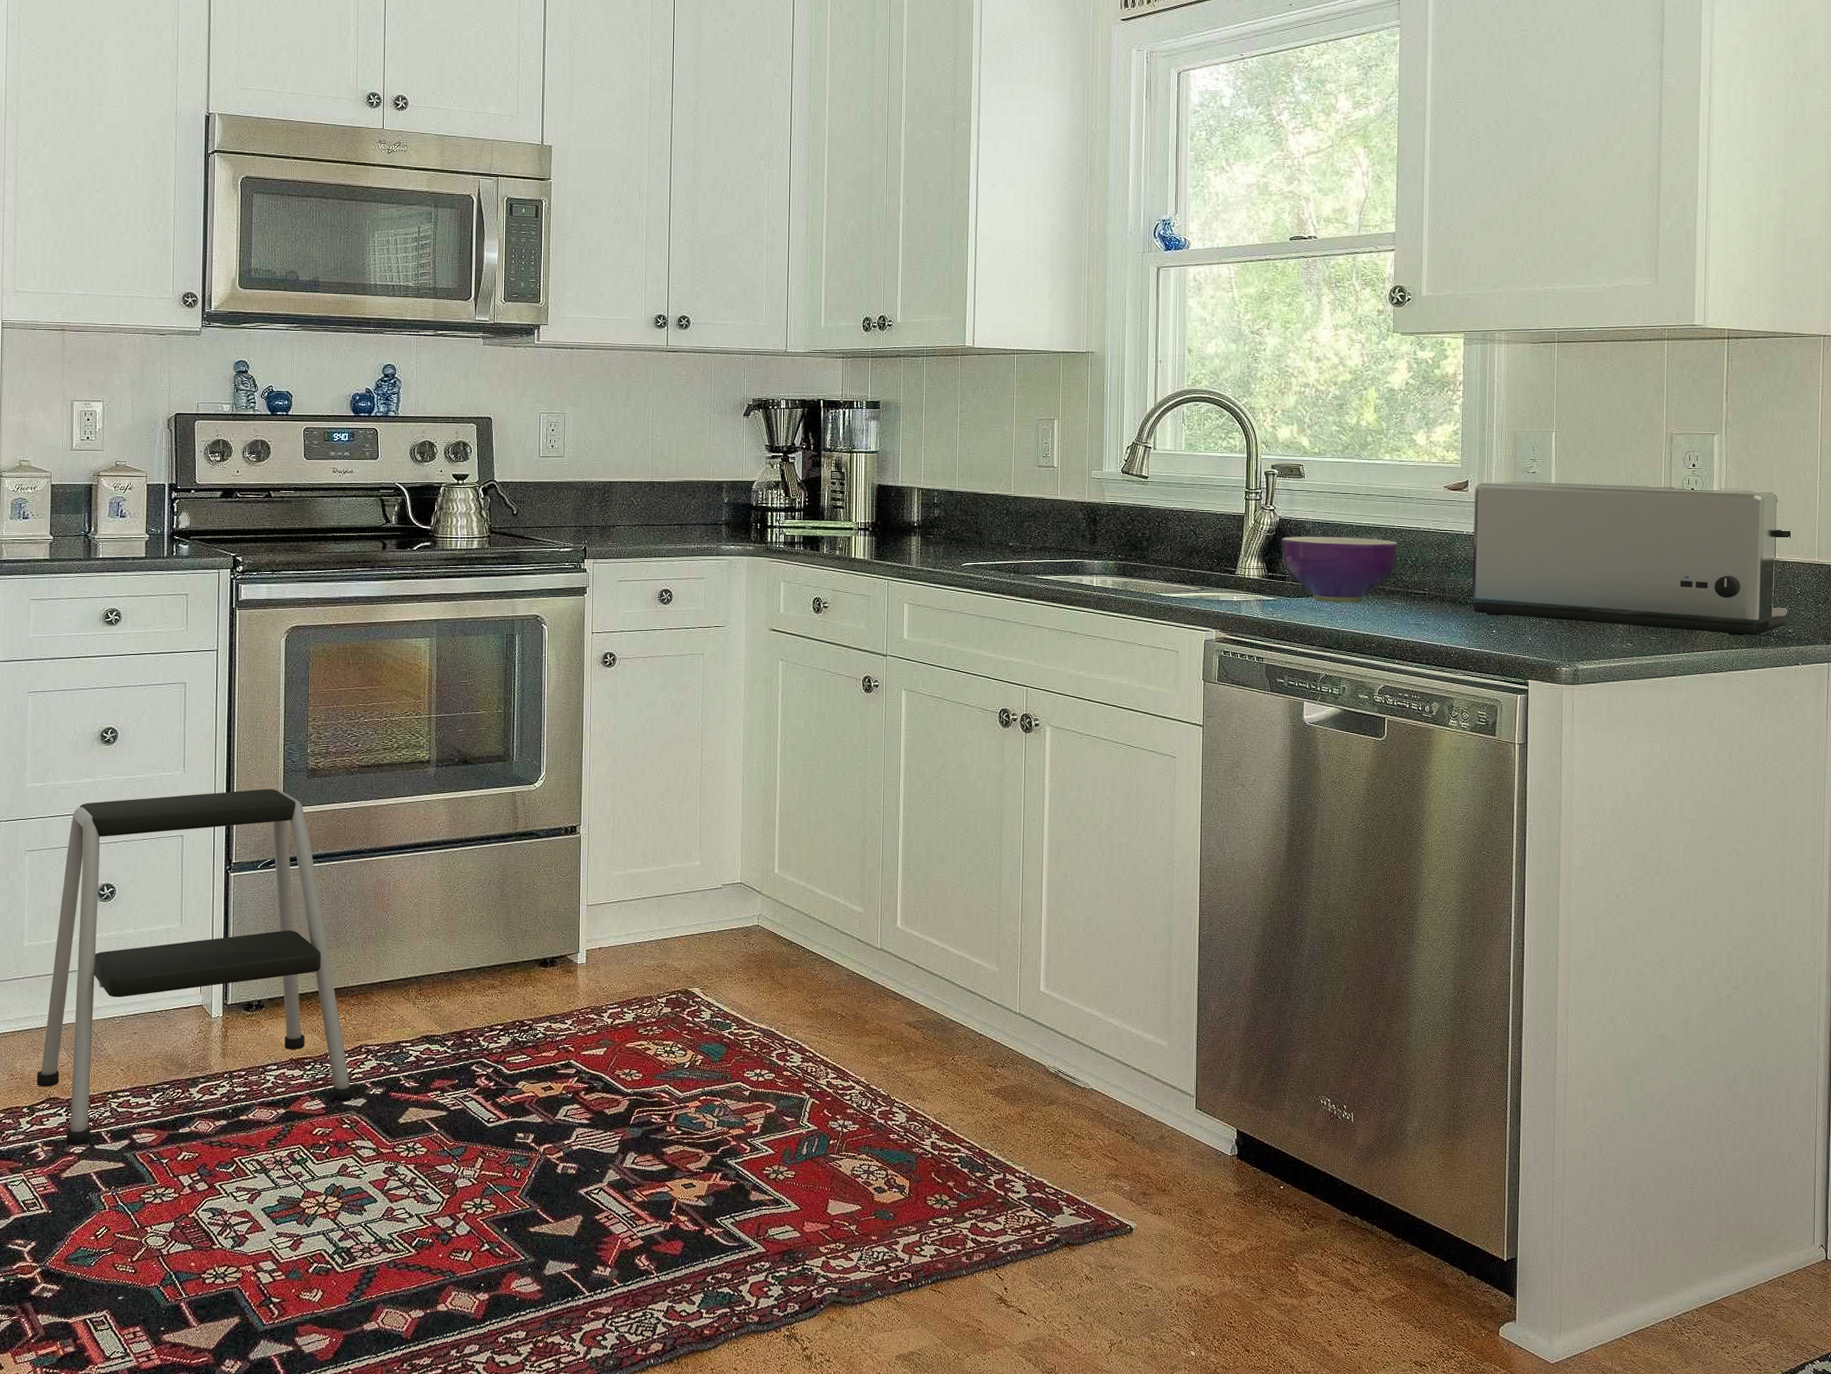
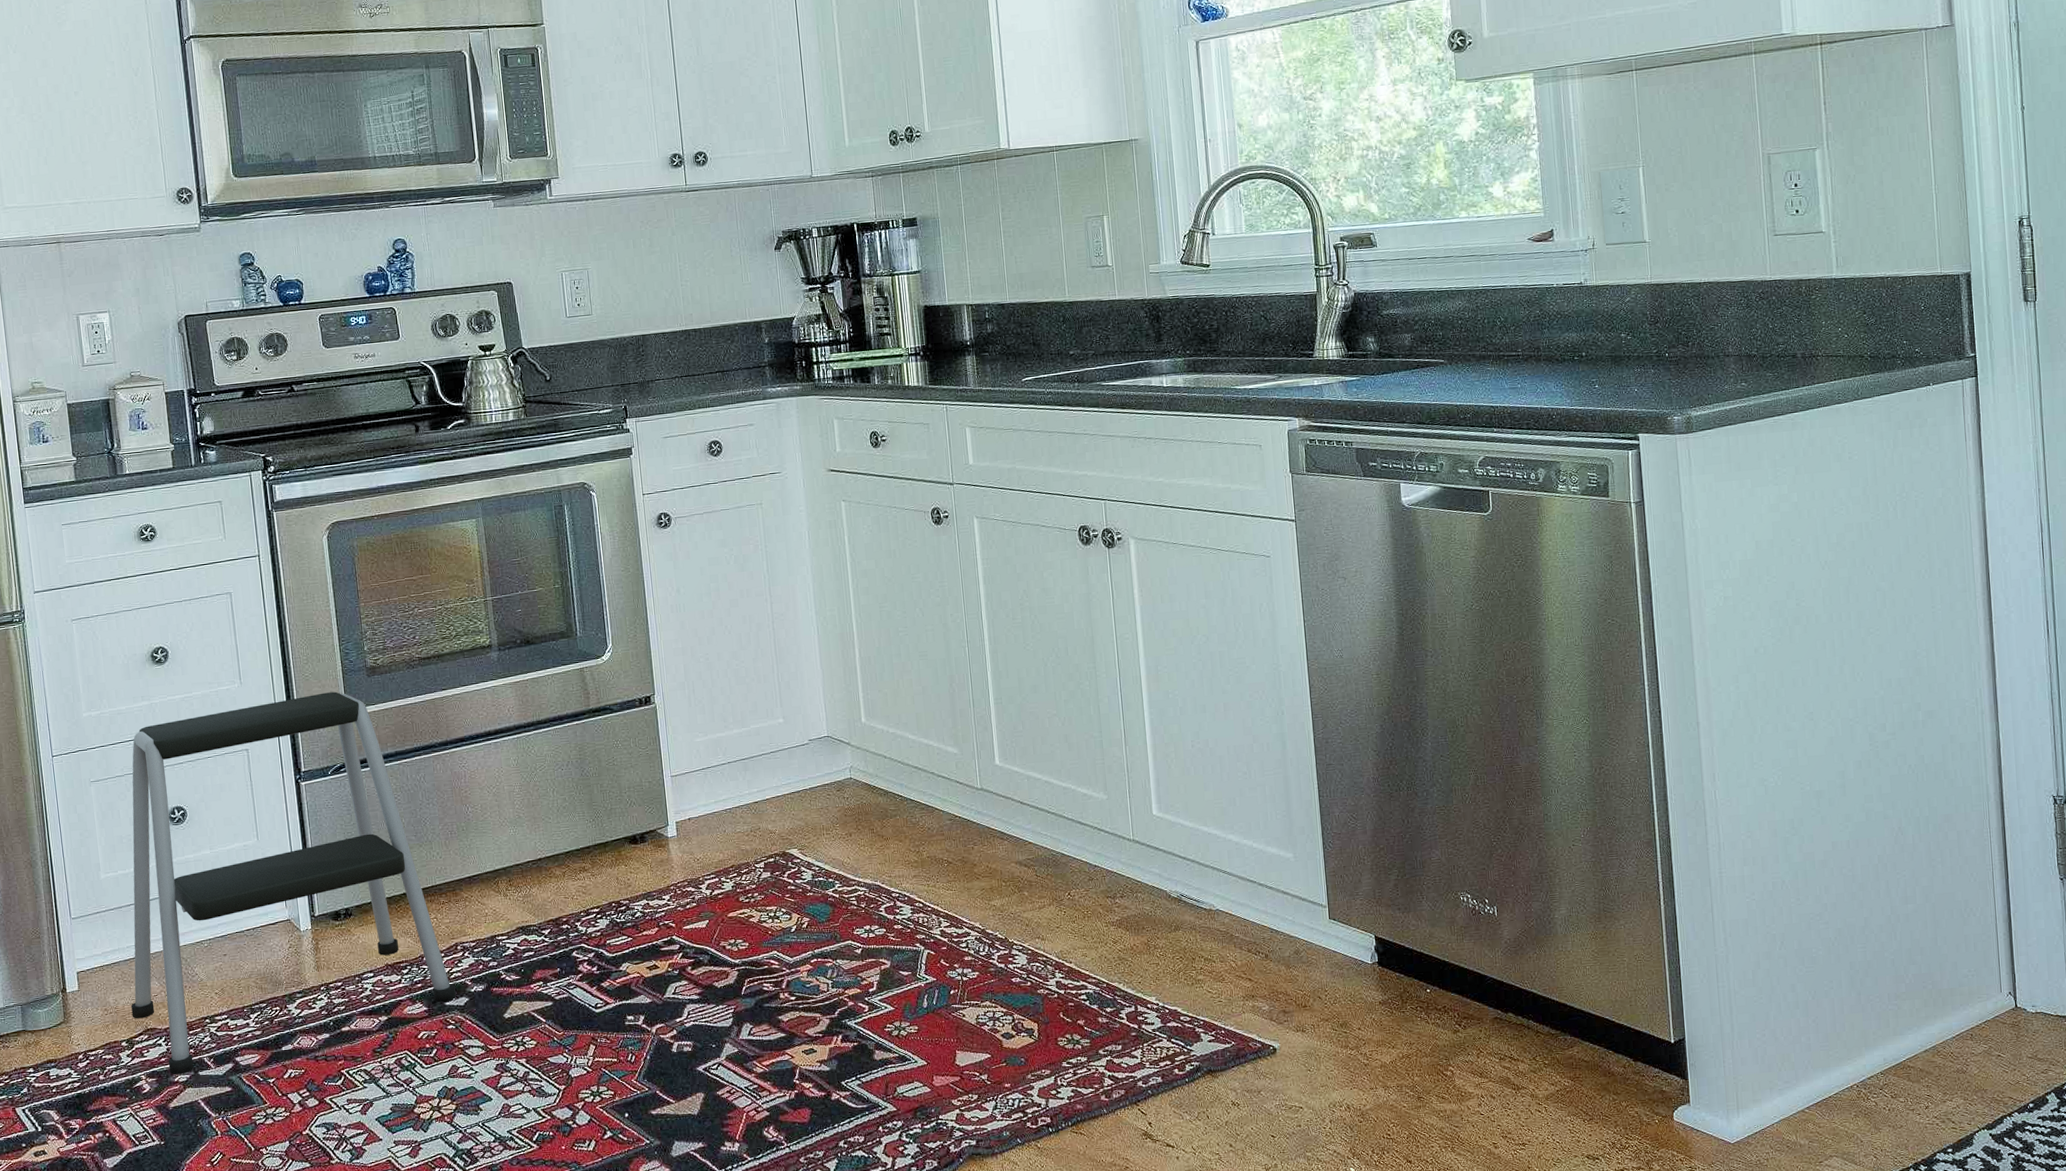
bowl: present [1282,536,1398,603] -> none [1359,302,1485,376]
toaster: present [1472,481,1792,636] -> none [1560,203,1913,370]

